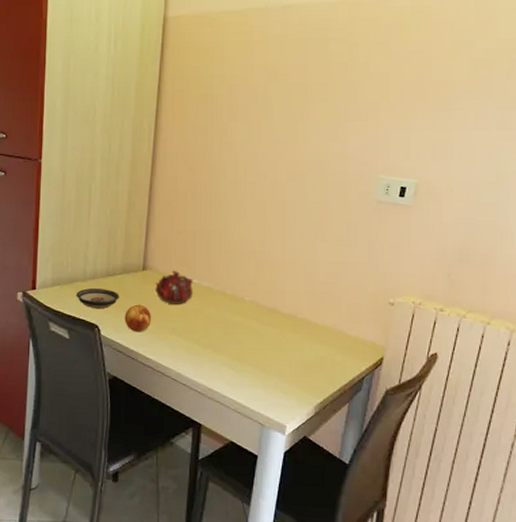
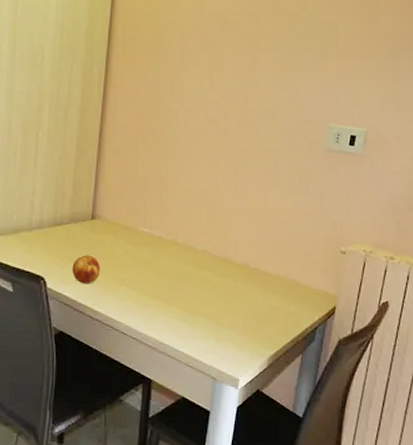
saucer: present [76,288,119,308] -> none [21,239,67,259]
teapot: present [154,270,193,304] -> none [103,219,144,255]

